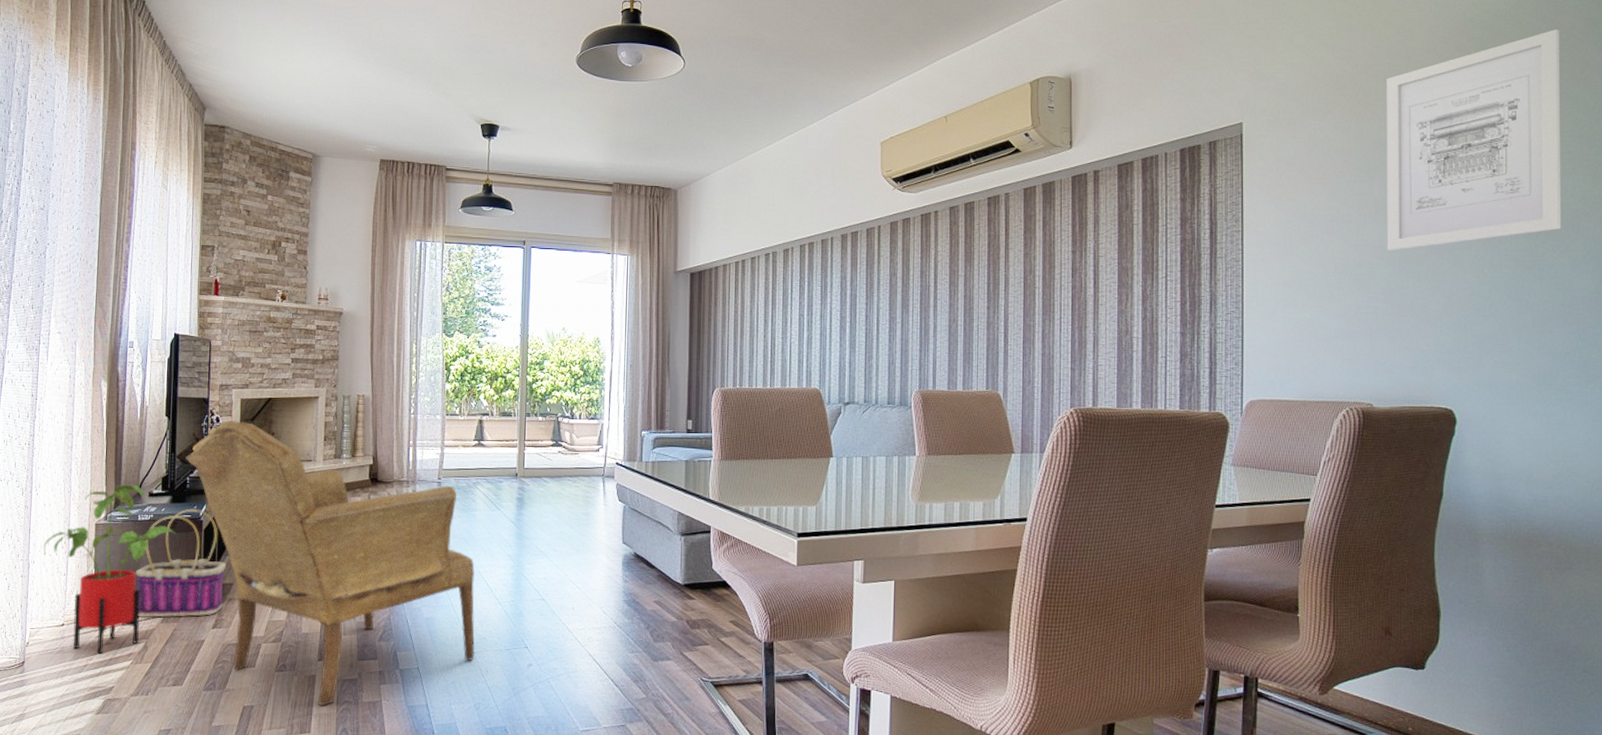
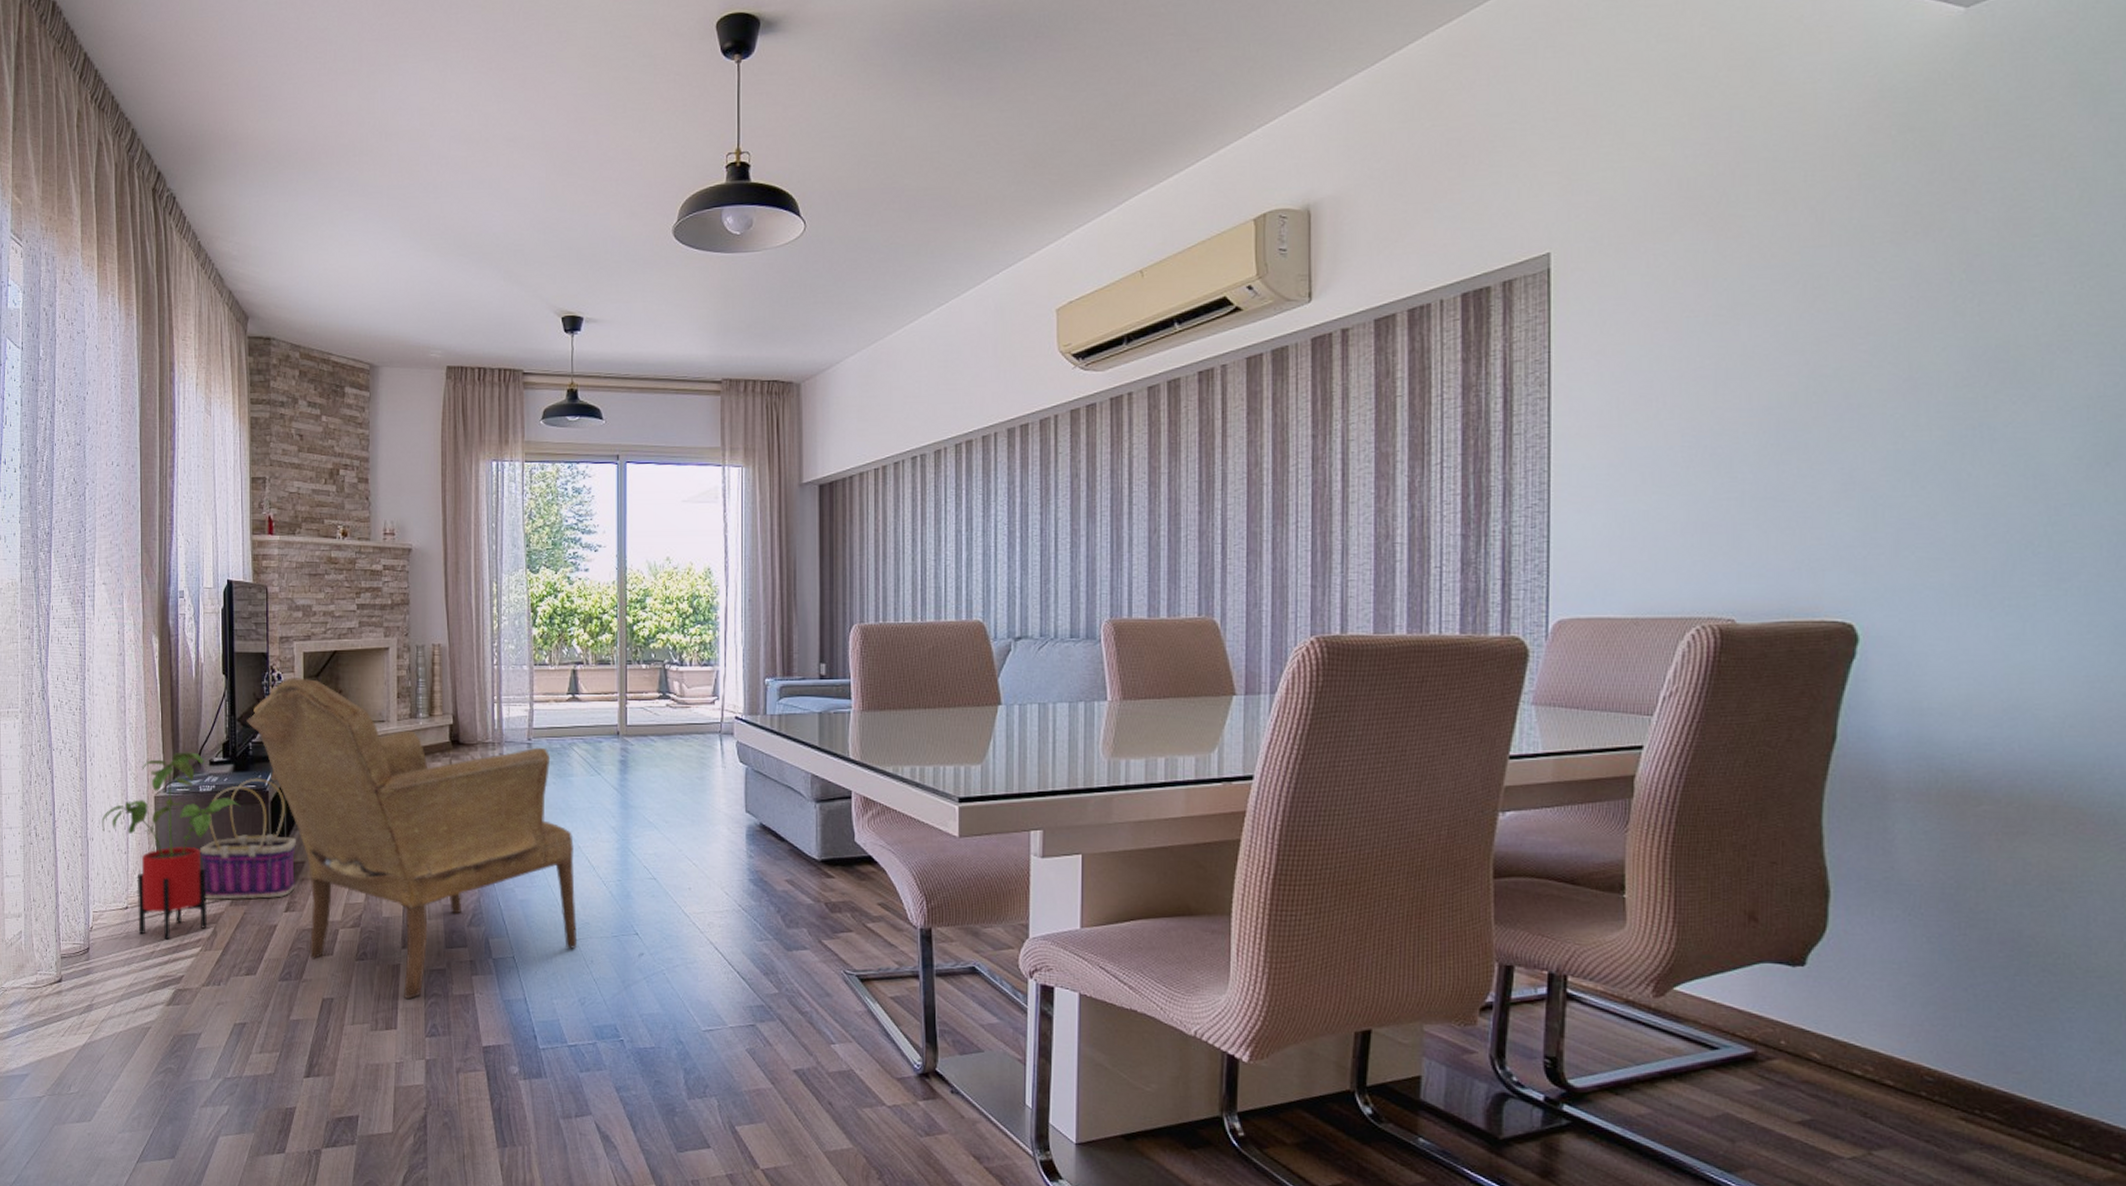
wall art: present [1386,29,1562,250] -> none [1759,91,2029,413]

